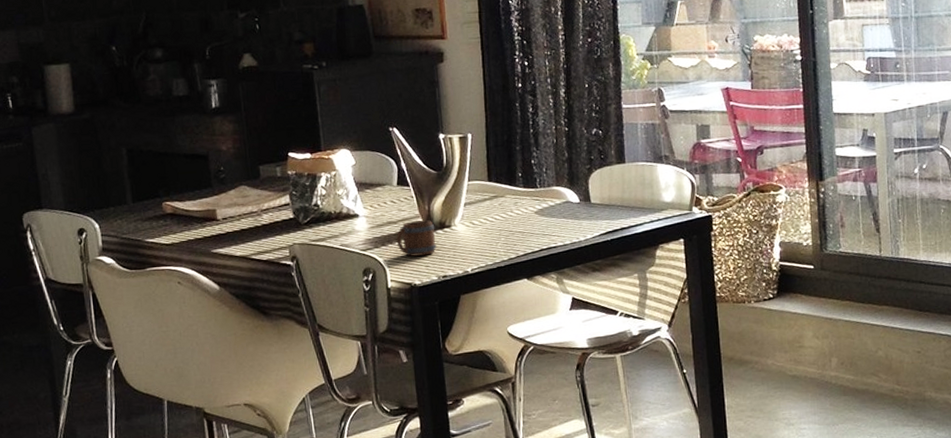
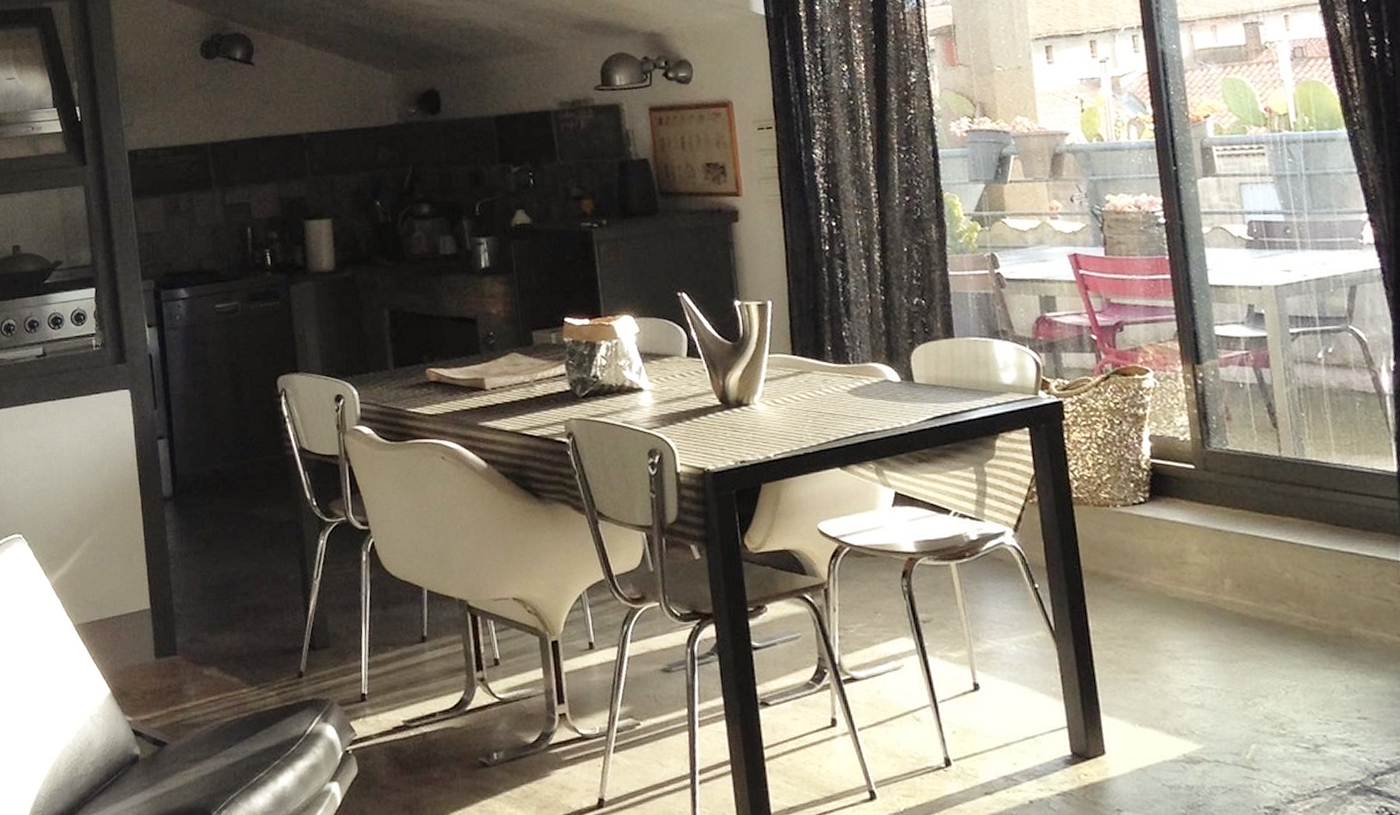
mug: present [396,220,437,257] -> none [686,397,733,438]

